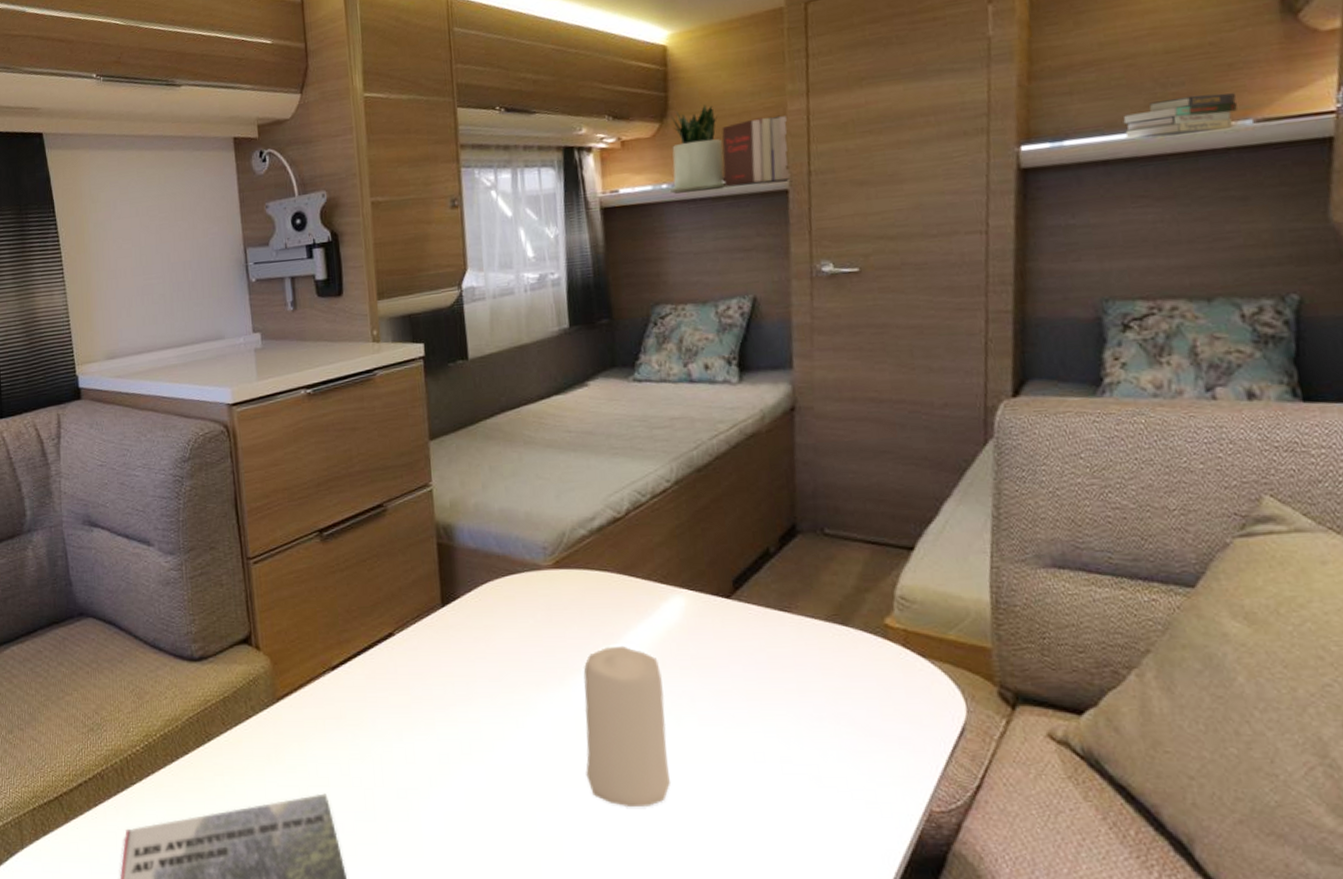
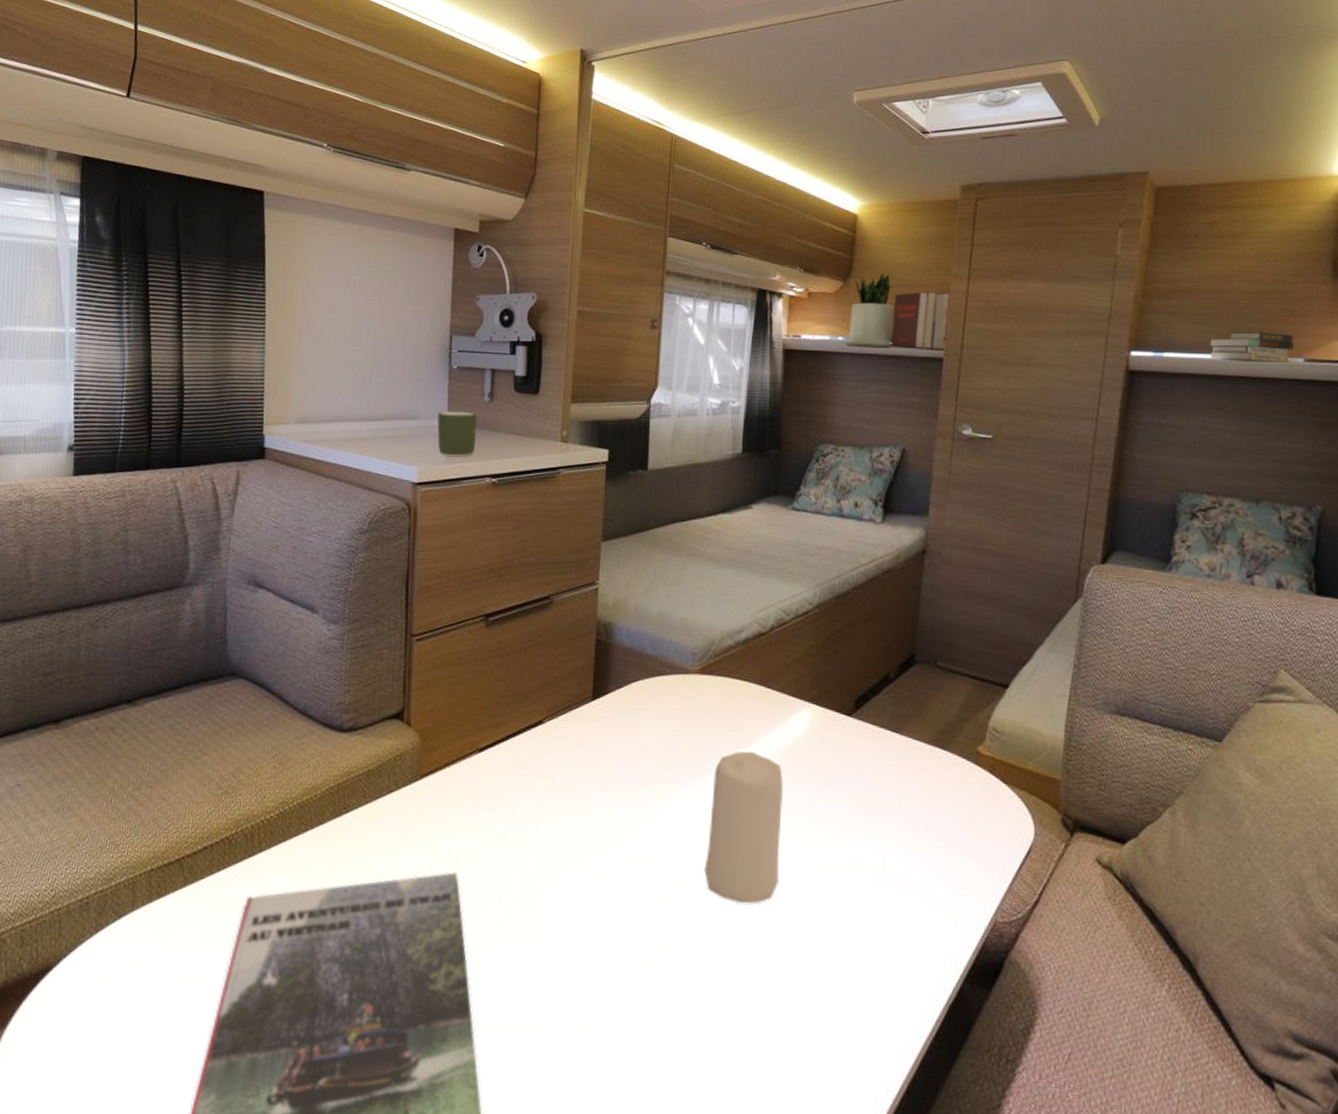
mug: none [243,324,285,373] -> present [437,411,477,457]

